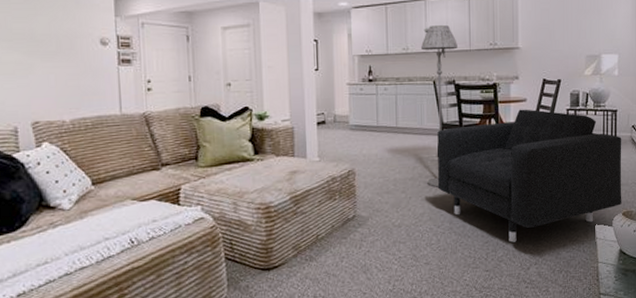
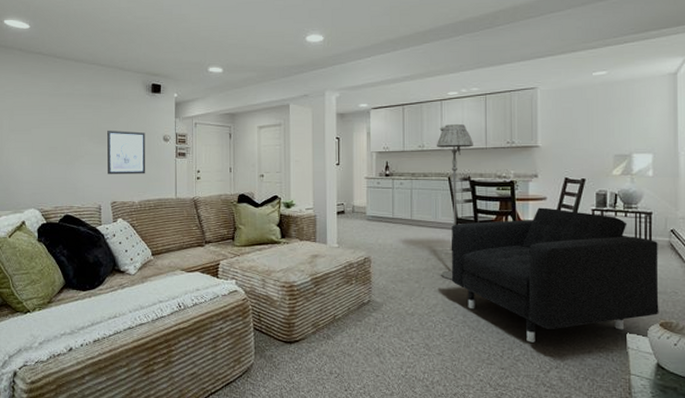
wall art: none [21,31,79,88] -> present [107,130,146,175]

